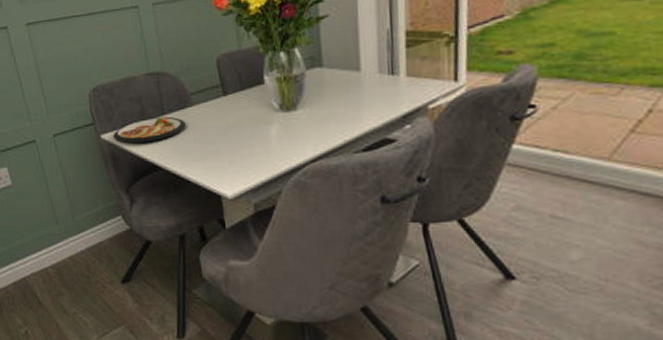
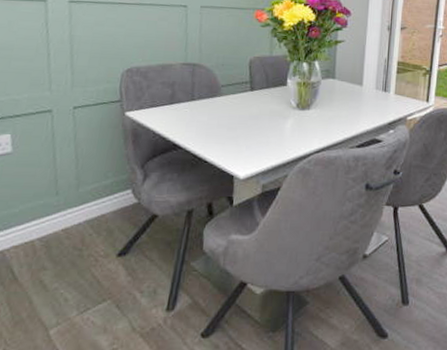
dish: present [113,116,186,144] -> none [138,101,212,124]

